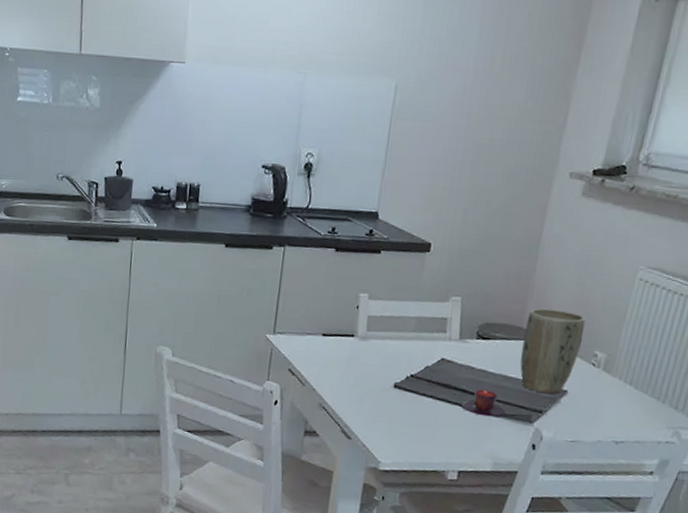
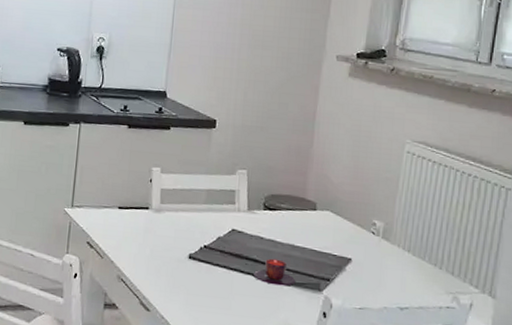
plant pot: present [520,308,586,394] -> none [305,179,363,262]

